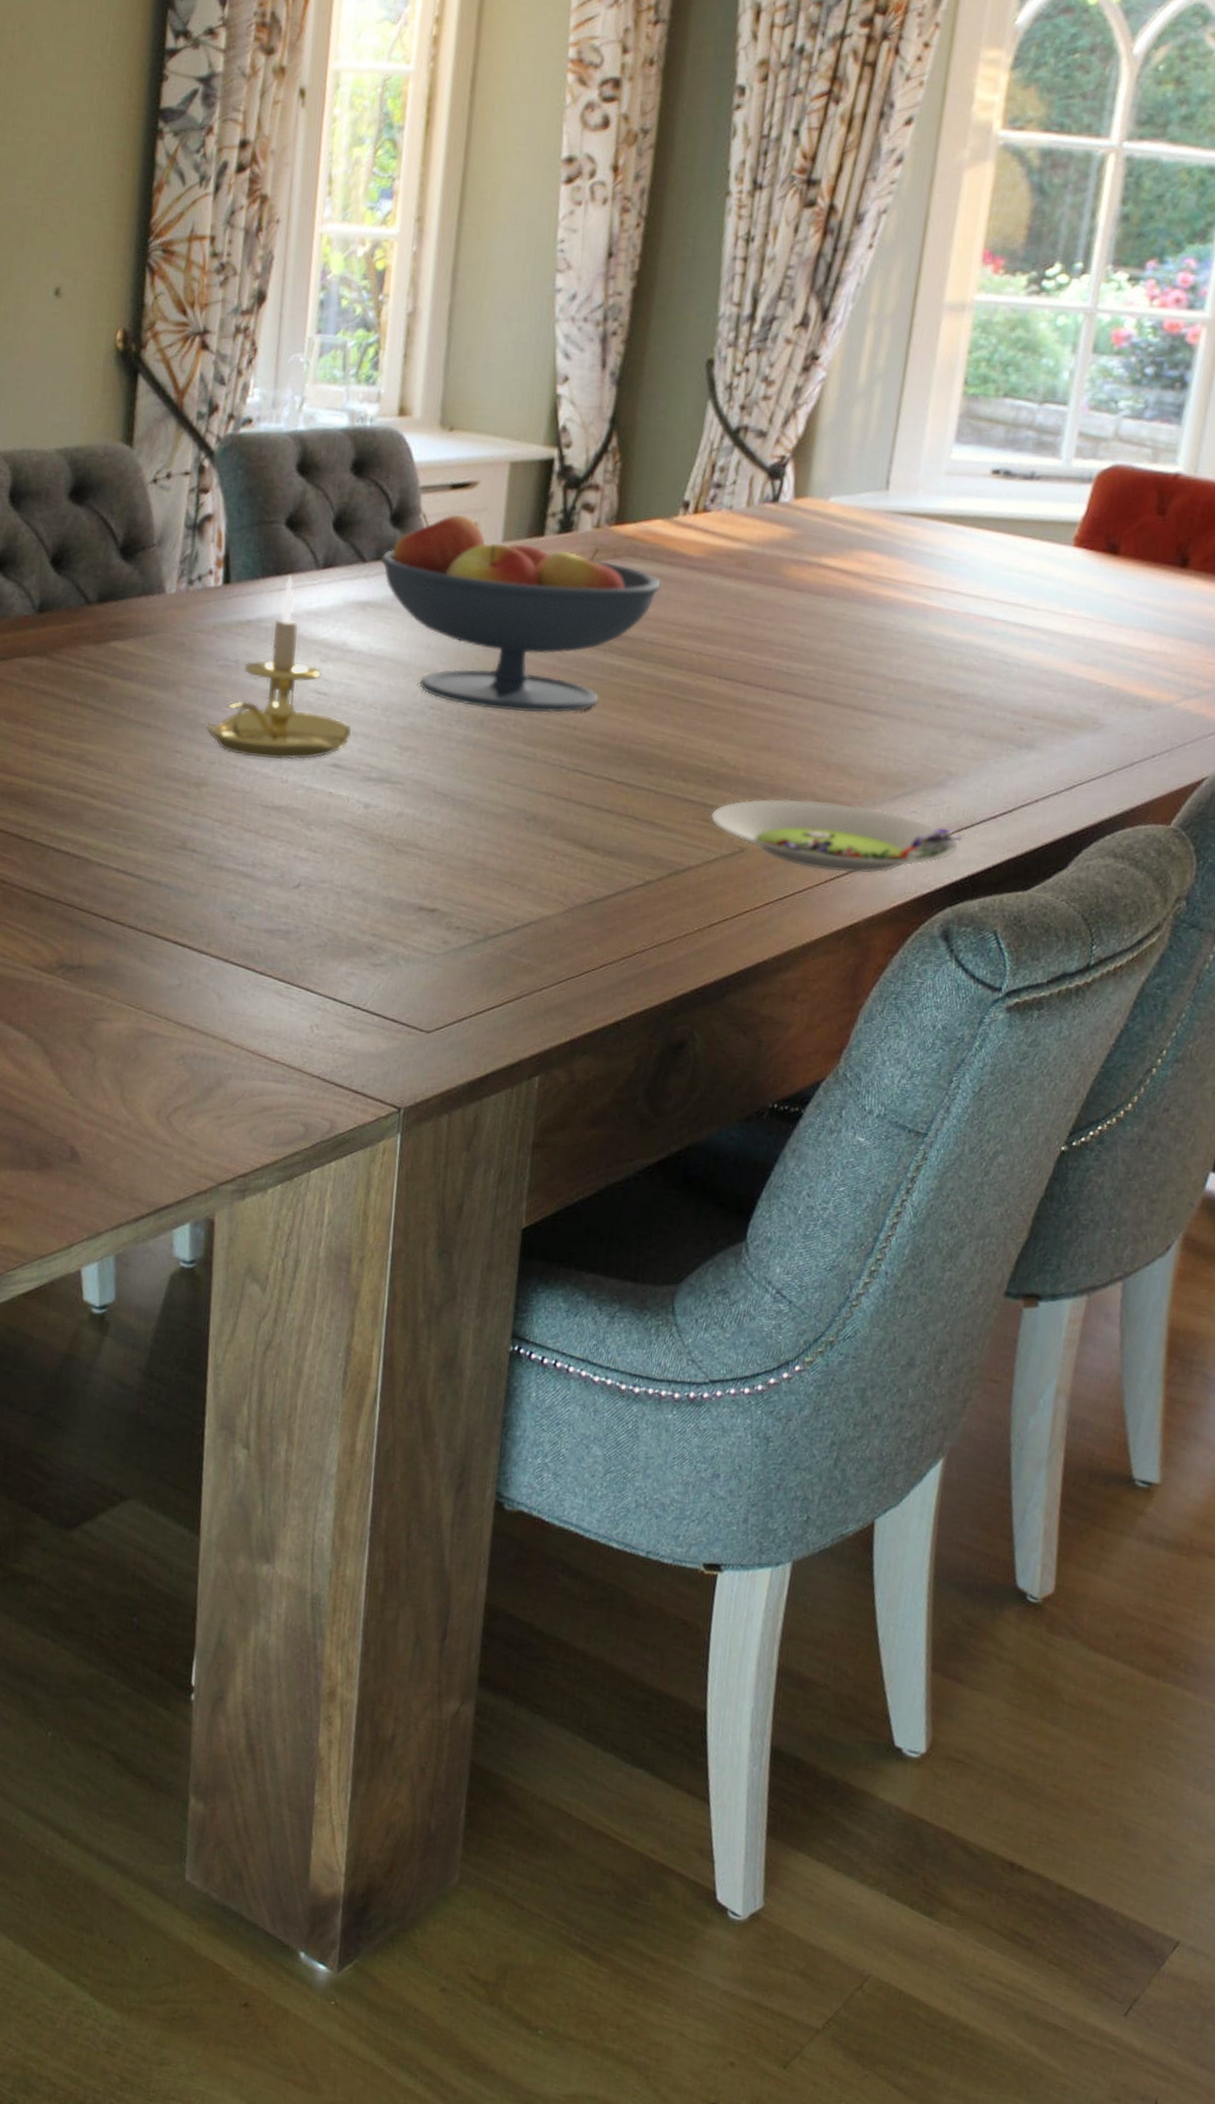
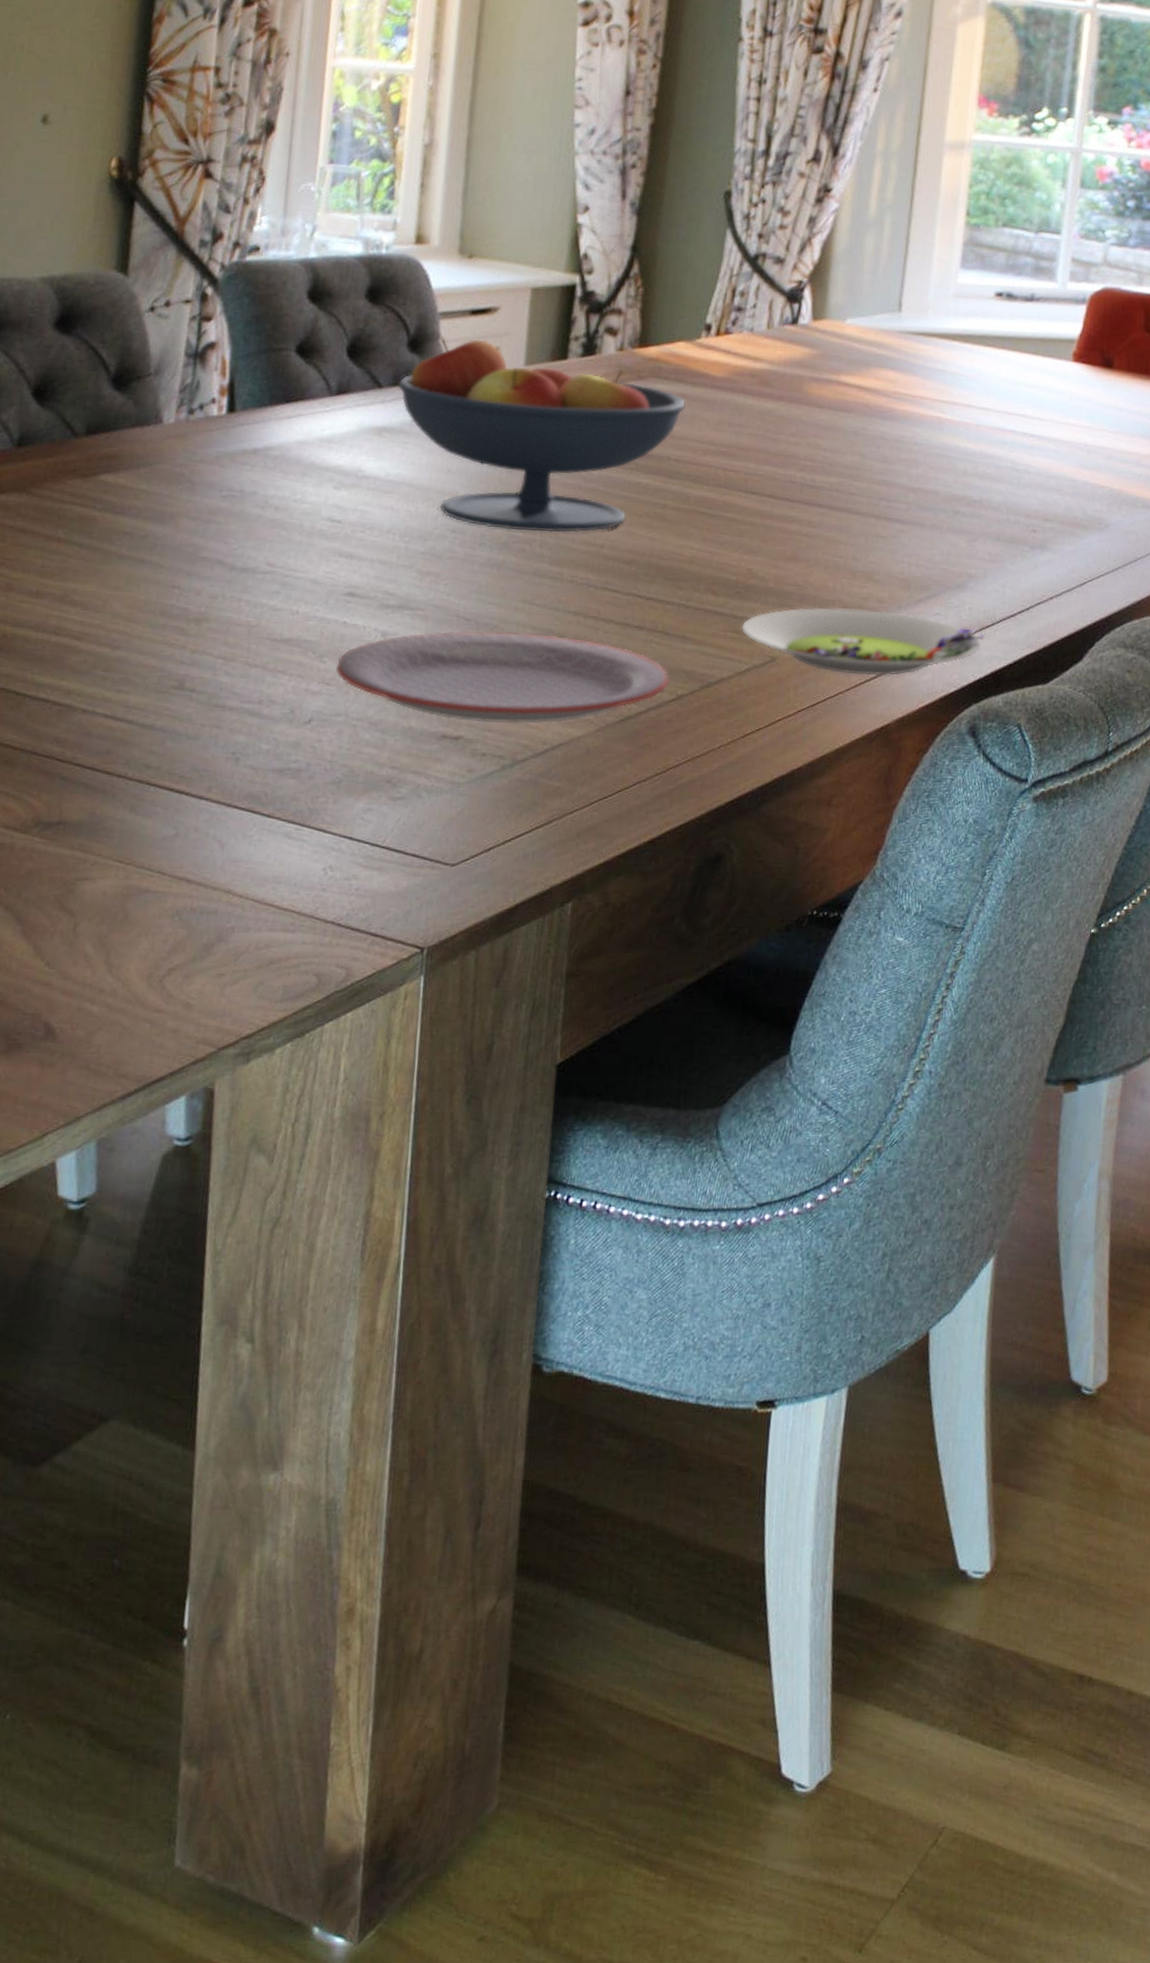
candle holder: present [204,576,351,760] -> none [206,403,368,591]
plate: none [321,806,639,901] -> present [335,631,670,724]

